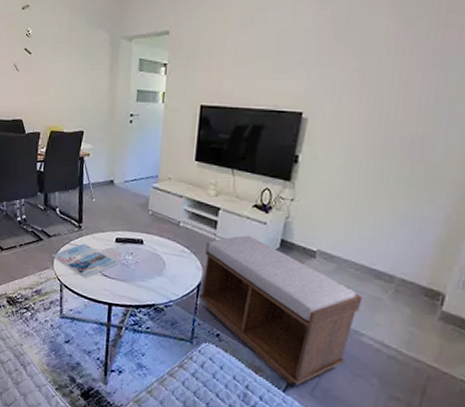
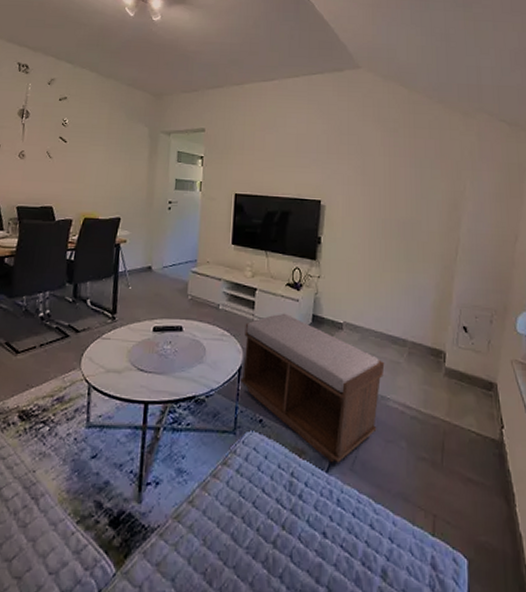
magazine: present [52,243,118,279] -> none [79,336,156,376]

